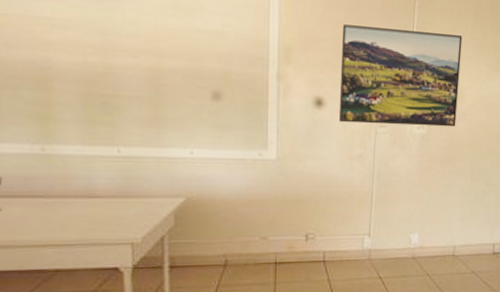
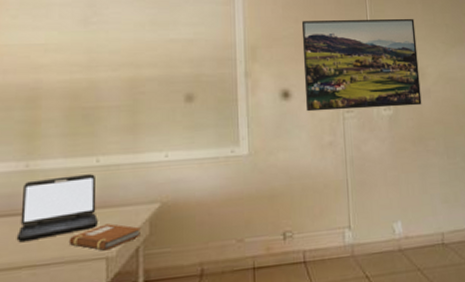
laptop: none [38,163,122,223] -> present [16,174,98,243]
notebook: none [92,213,165,237] -> present [68,223,140,251]

